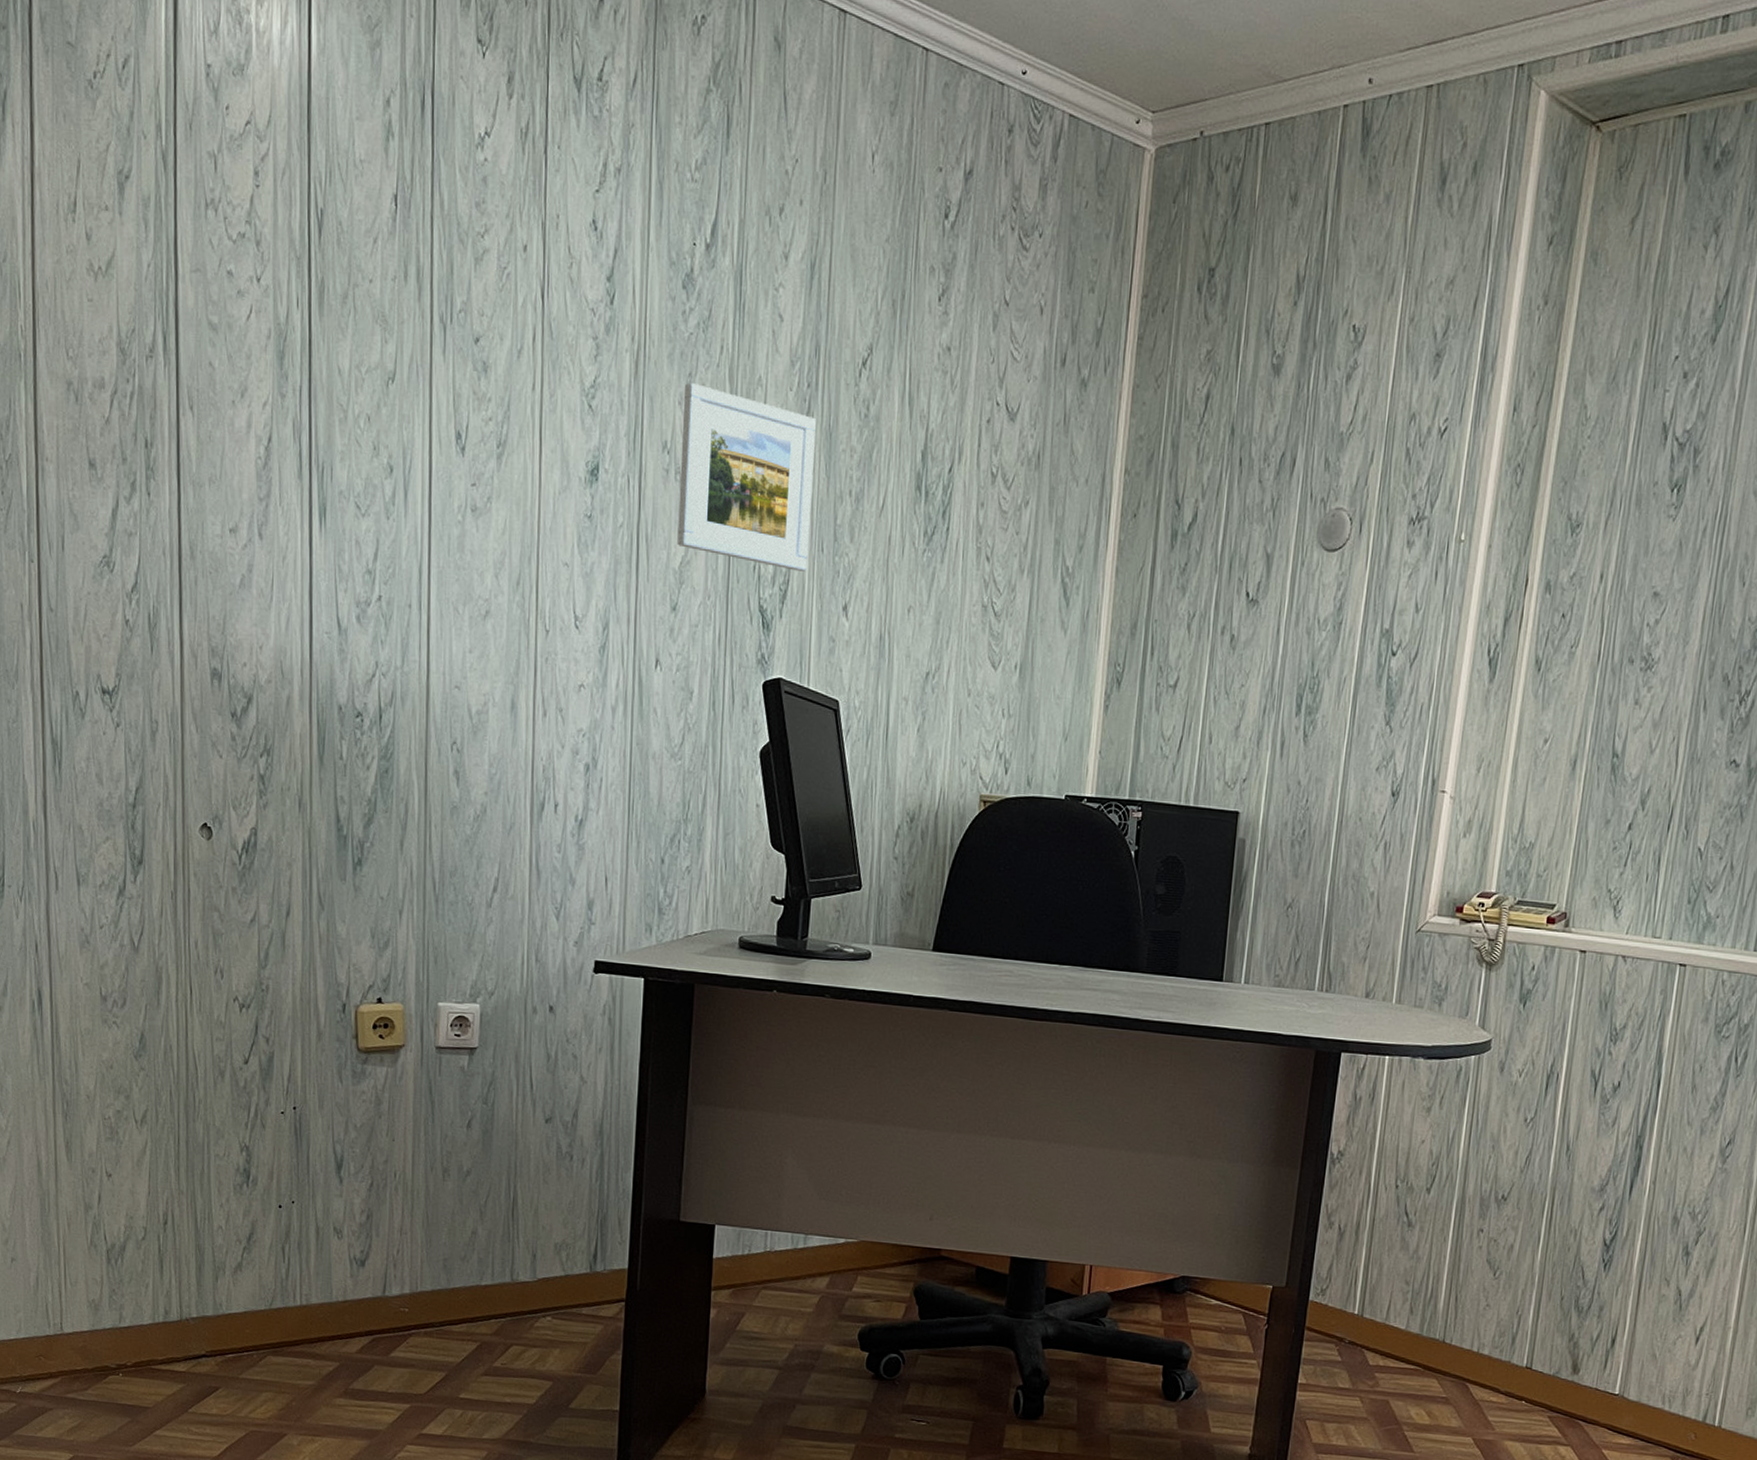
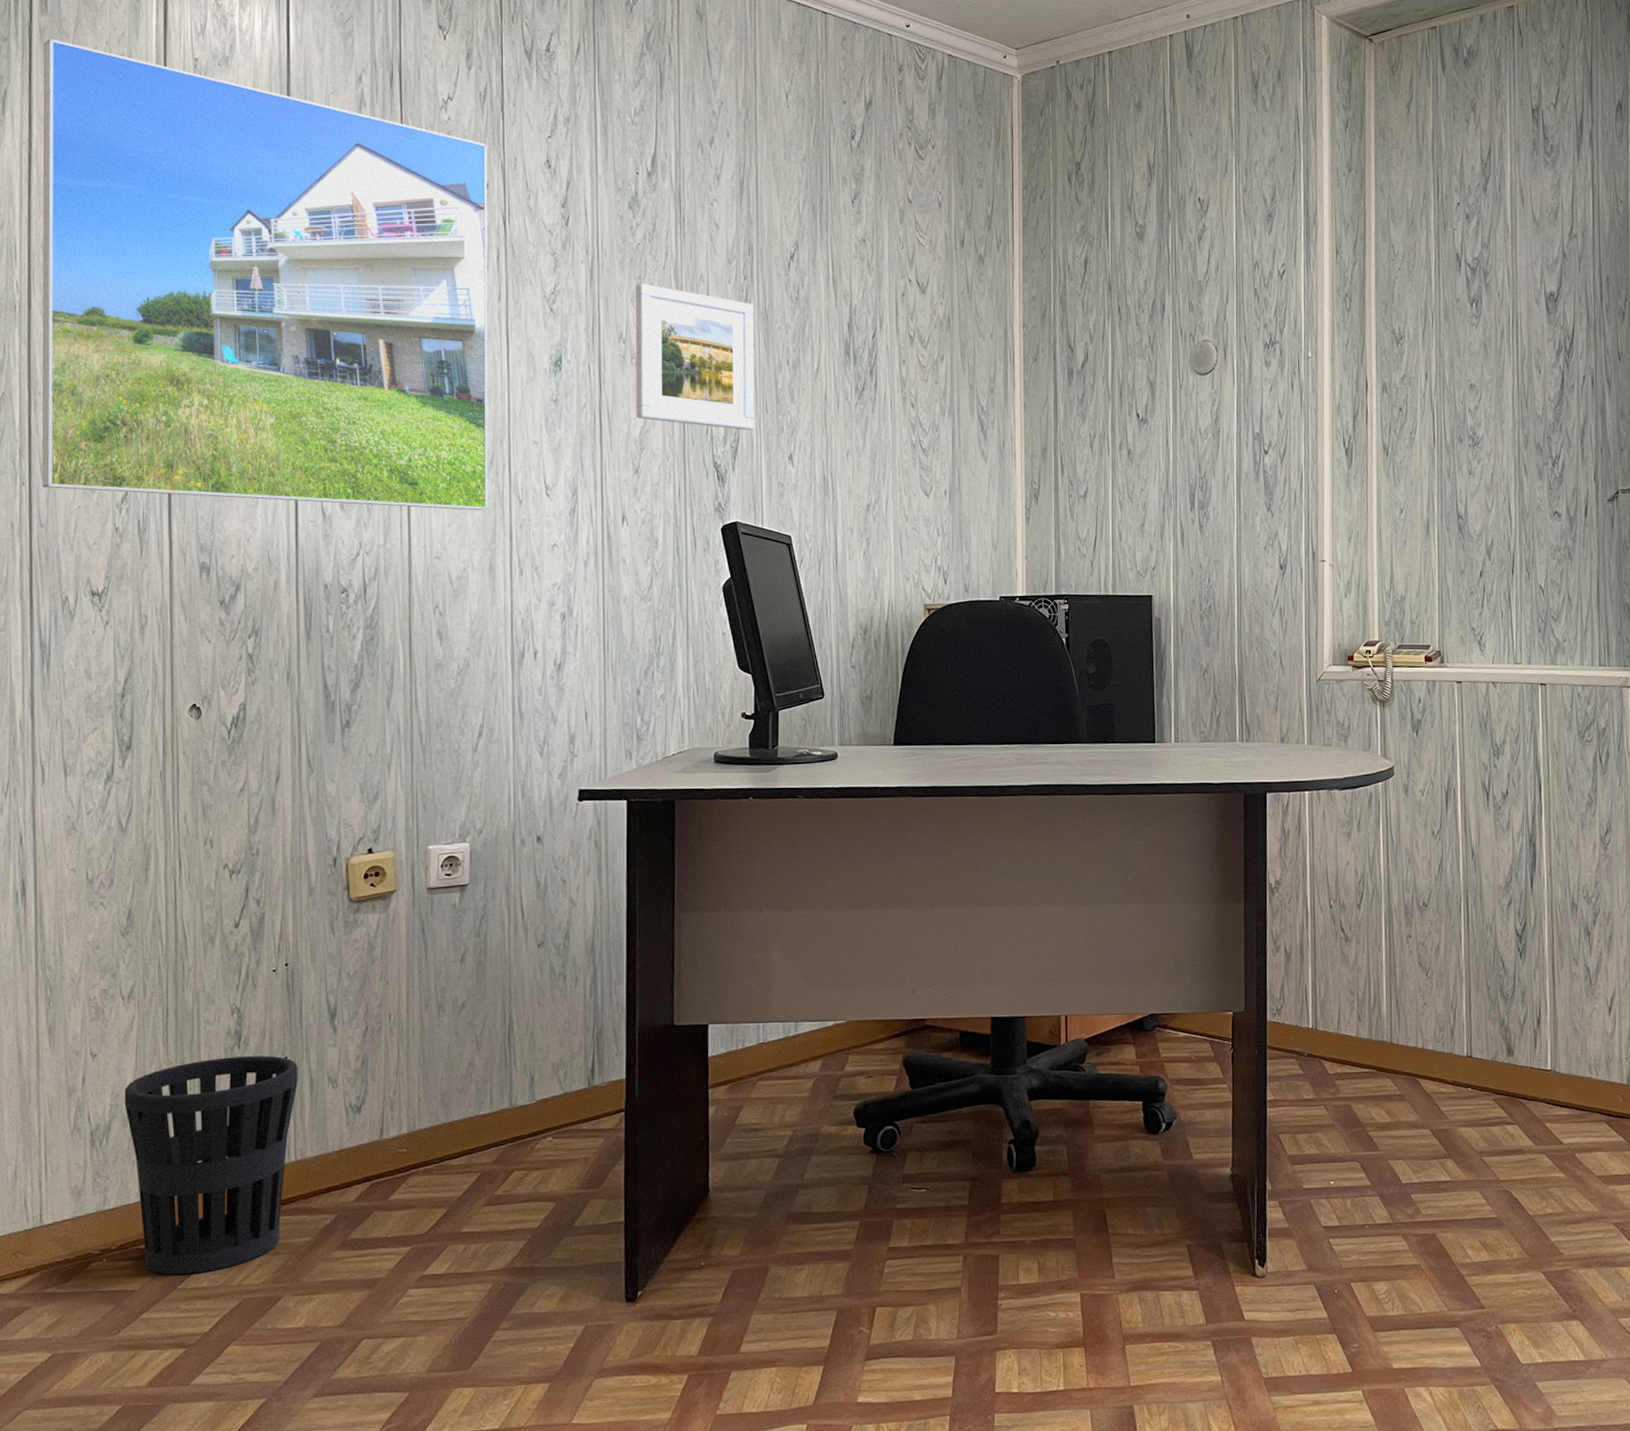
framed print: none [44,29,526,638] -> present [42,39,488,511]
wastebasket: none [138,1193,304,1400] -> present [124,1055,298,1275]

